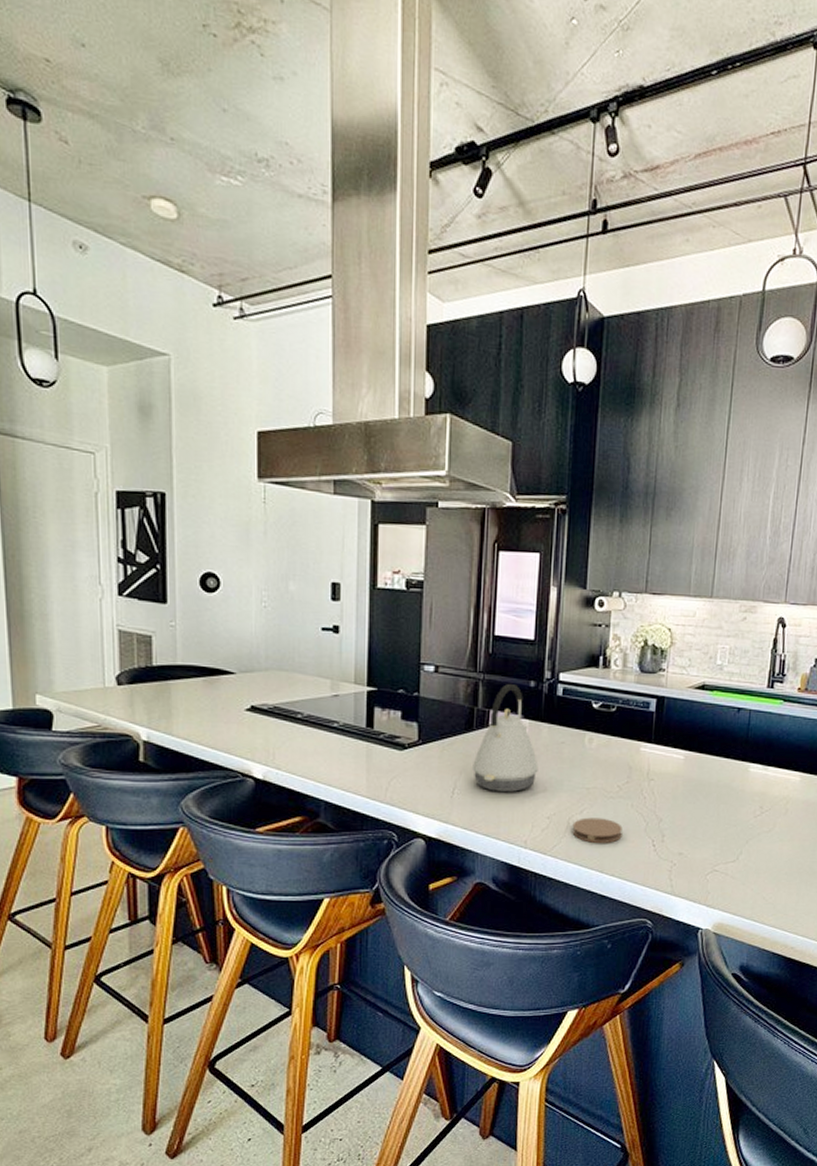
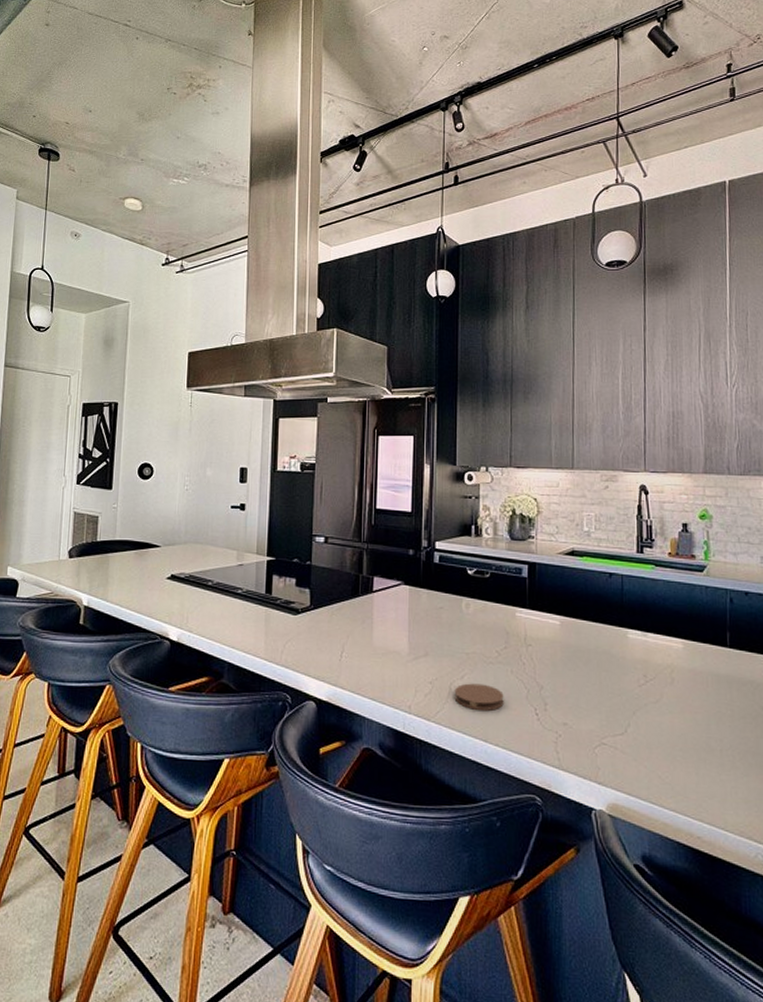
kettle: present [473,683,539,793] -> none [359,551,419,657]

